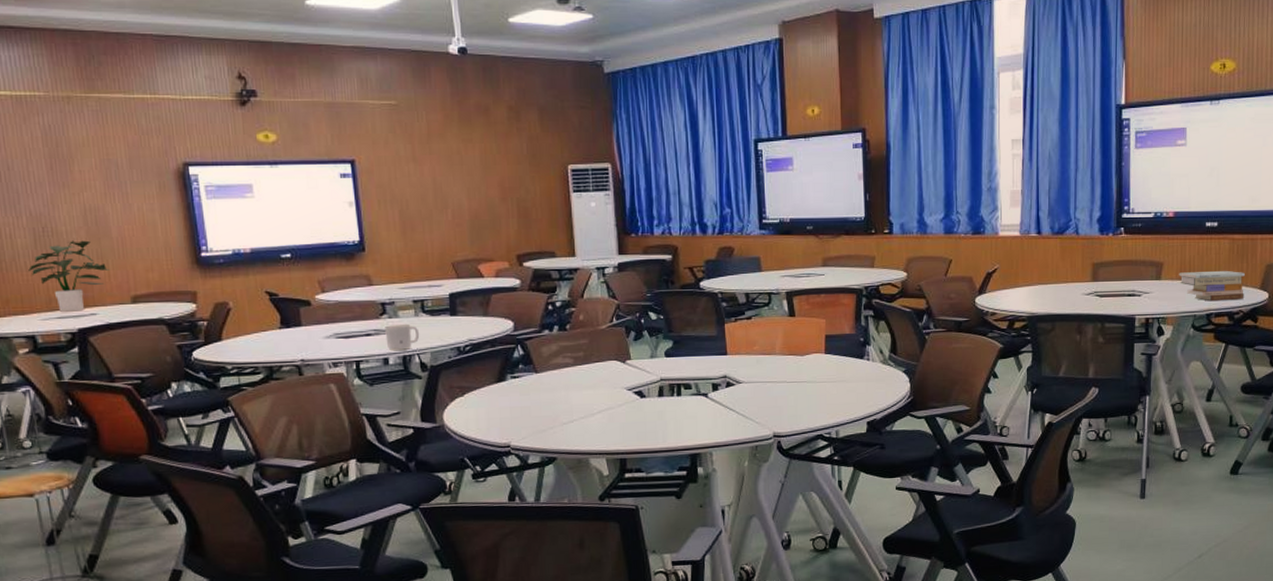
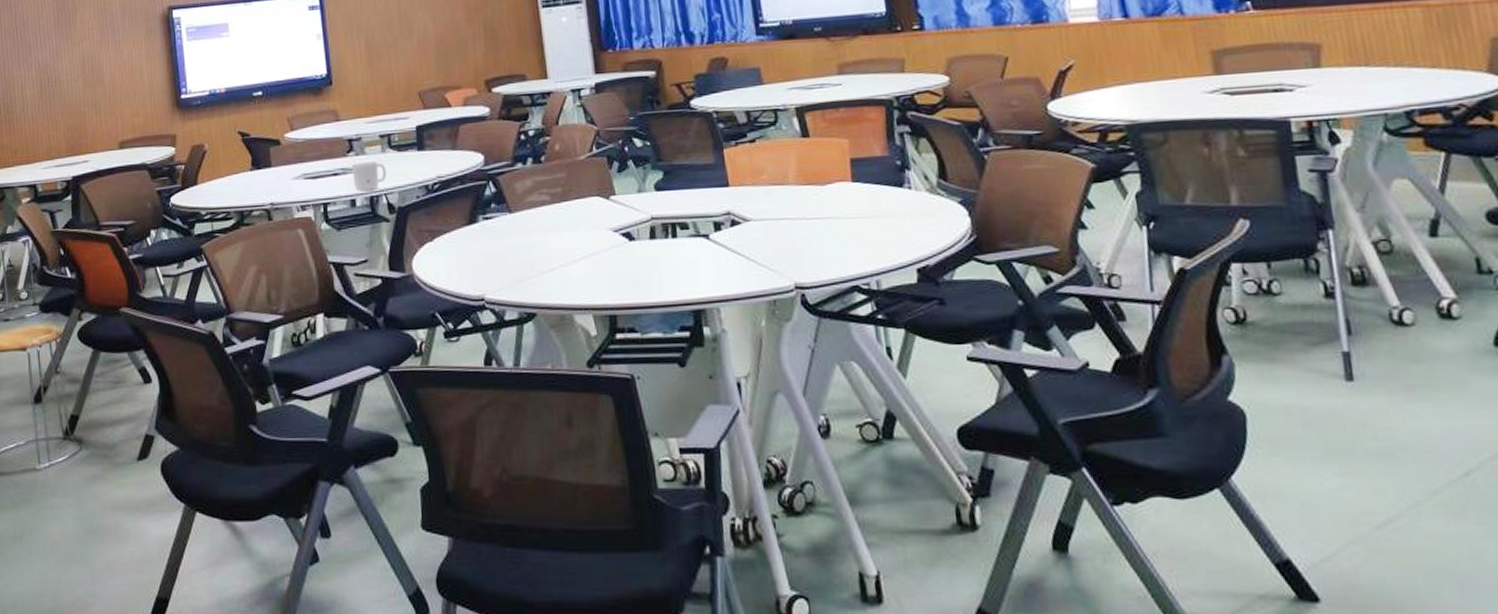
potted plant: present [28,240,110,313] -> none [34,88,102,161]
books: present [1178,270,1245,302] -> none [1347,49,1464,94]

